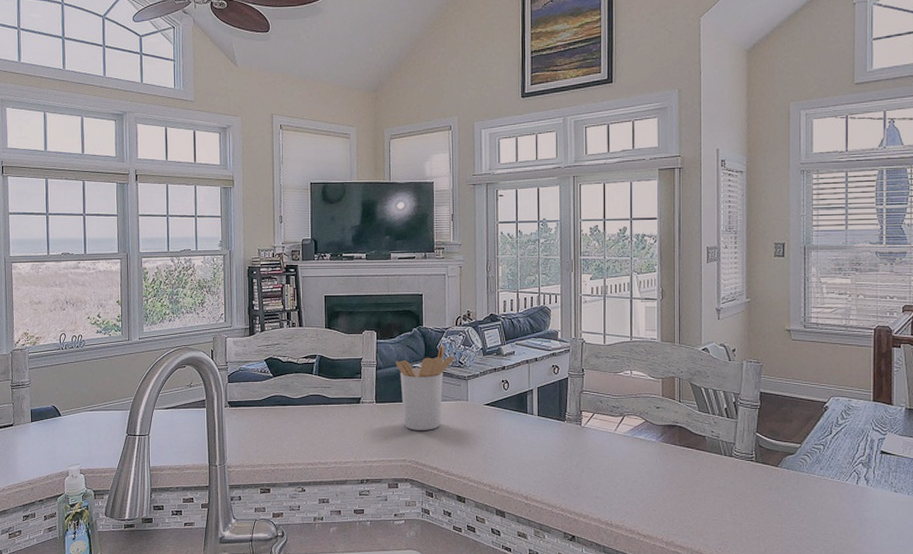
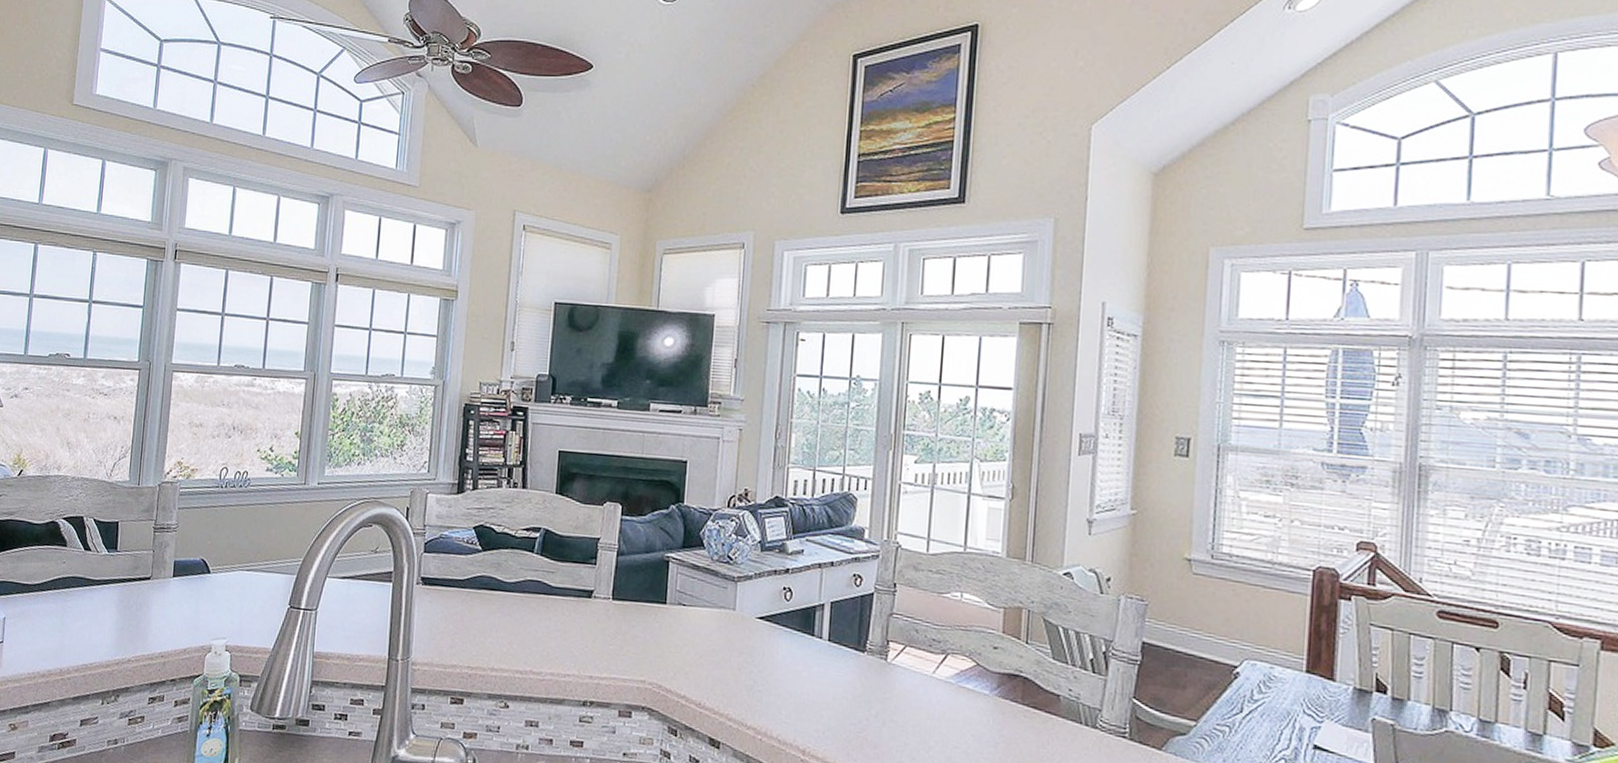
utensil holder: present [395,344,455,430] -> none [643,530,723,645]

